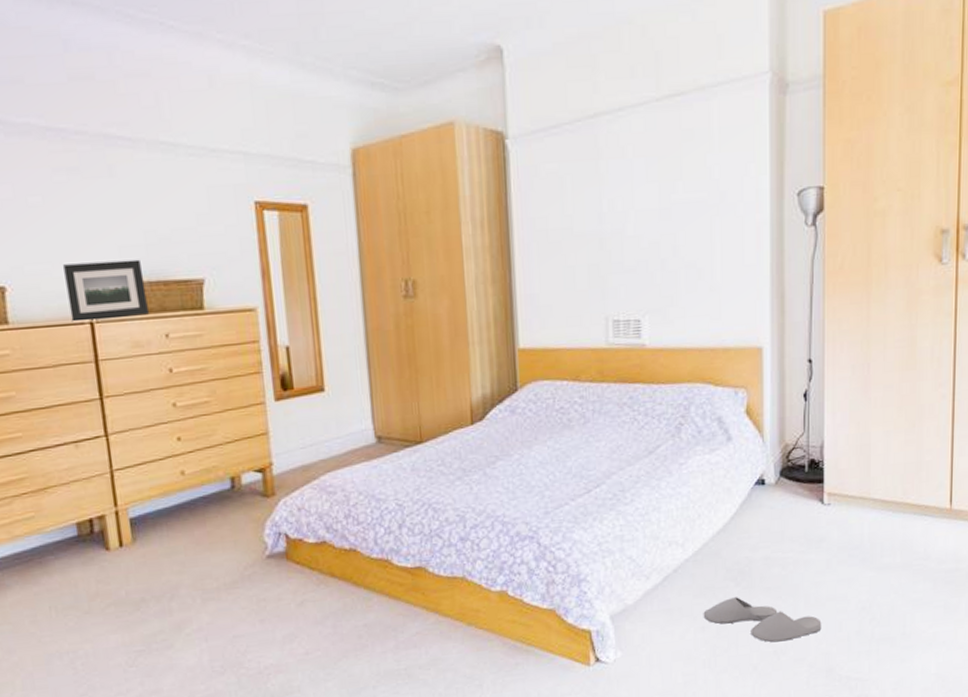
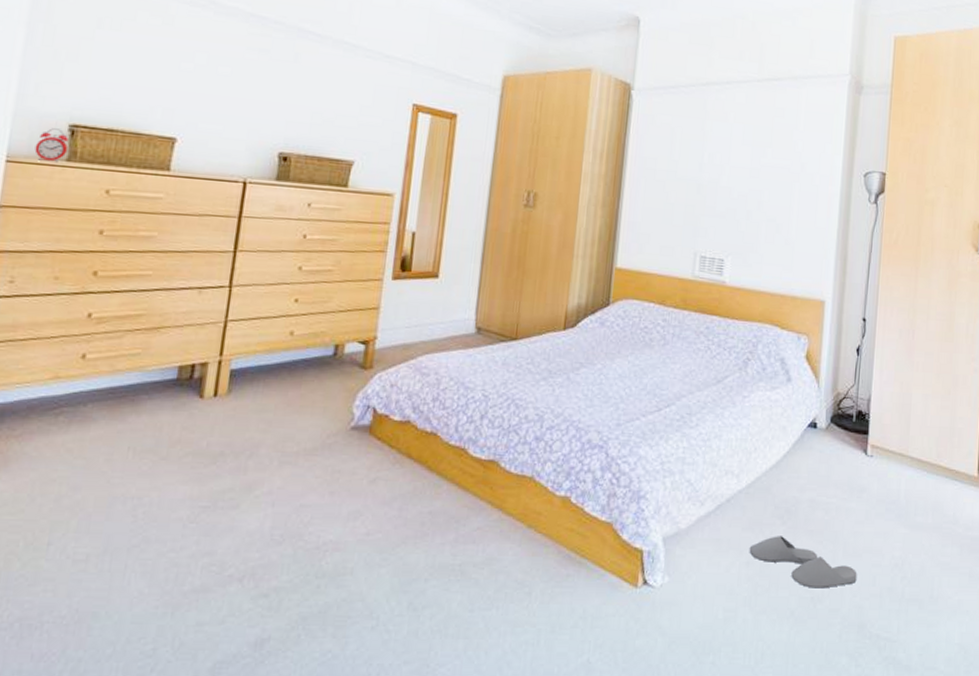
picture frame: present [62,259,150,322] -> none [227,128,302,184]

